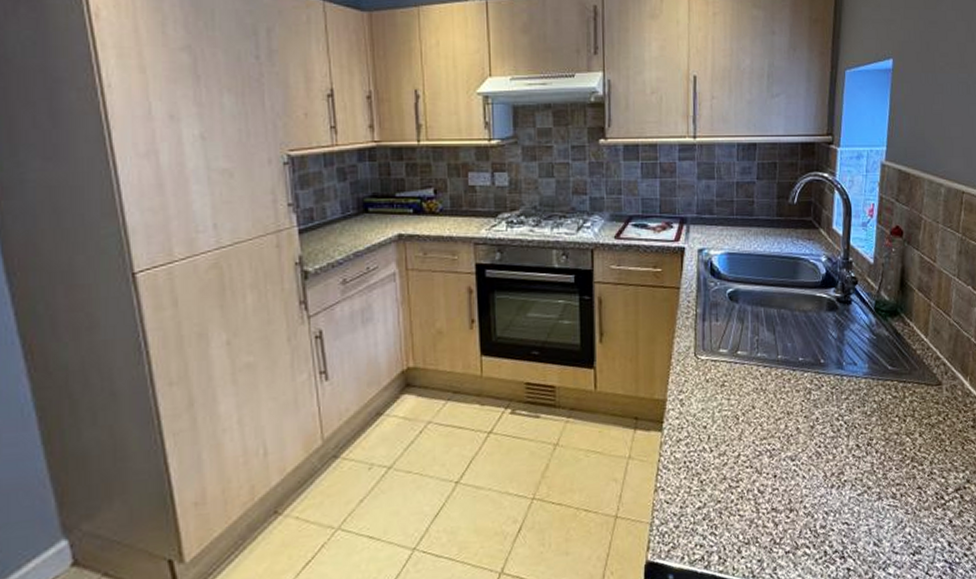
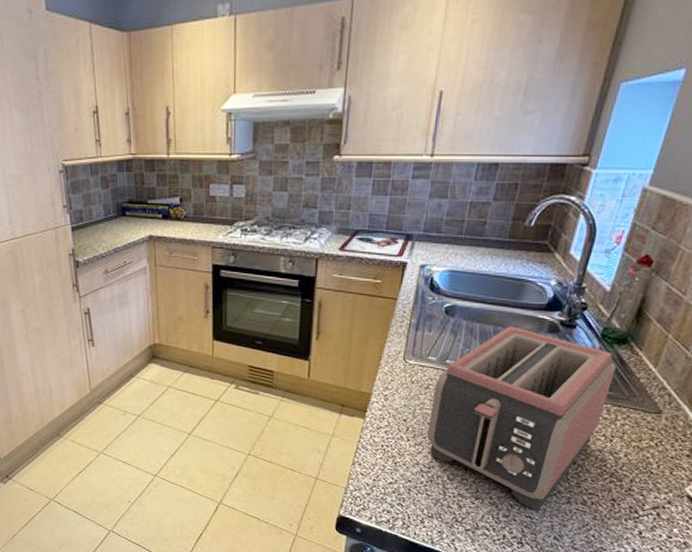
toaster: none [729,307,894,515] -> present [427,326,616,511]

